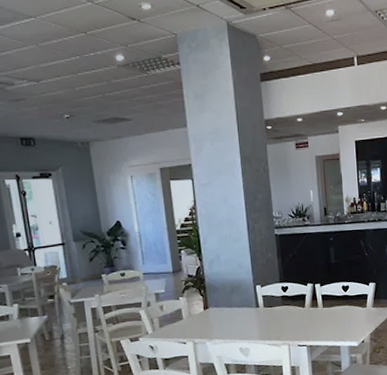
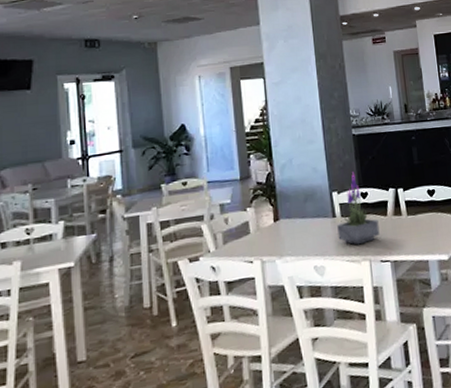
potted plant: none [260,268,298,332] -> present [337,172,380,245]

